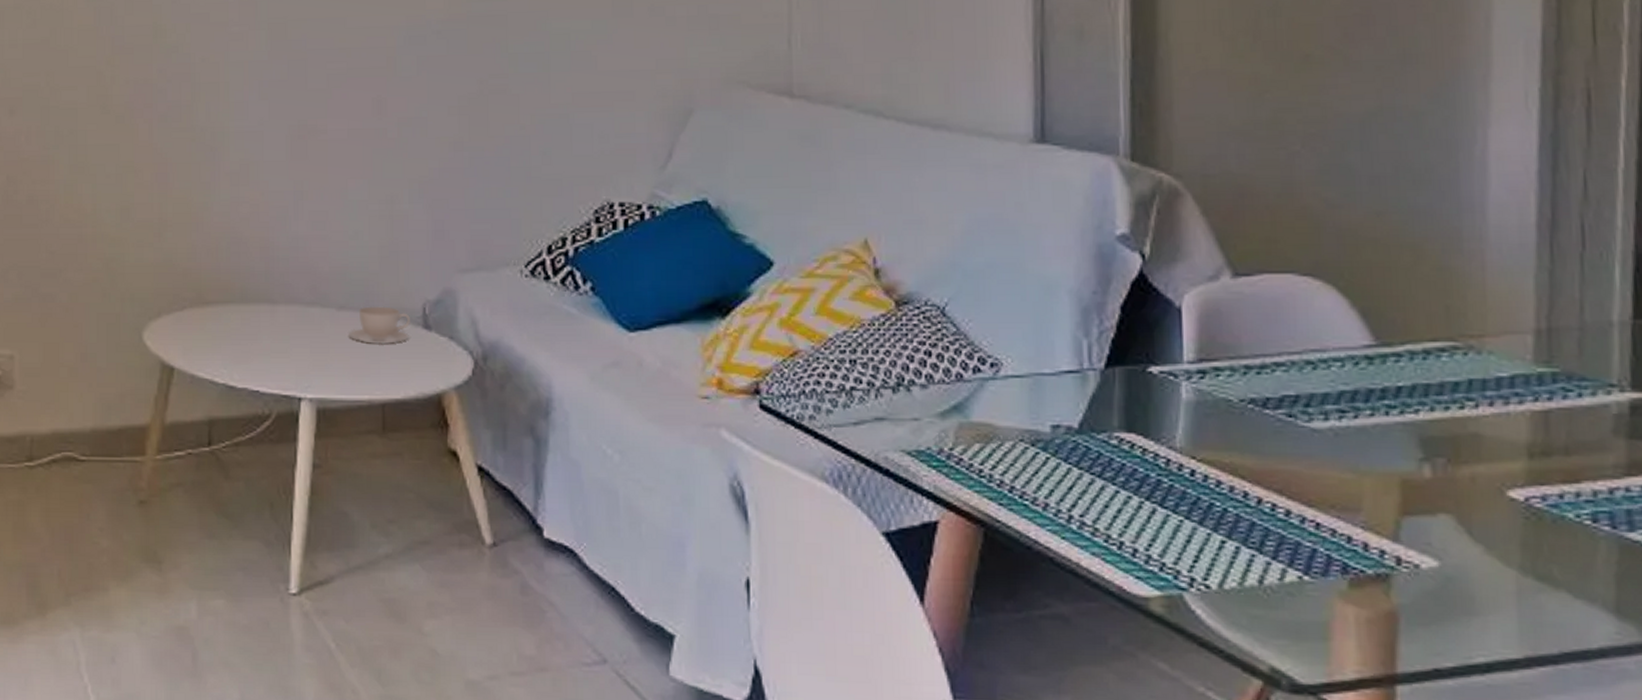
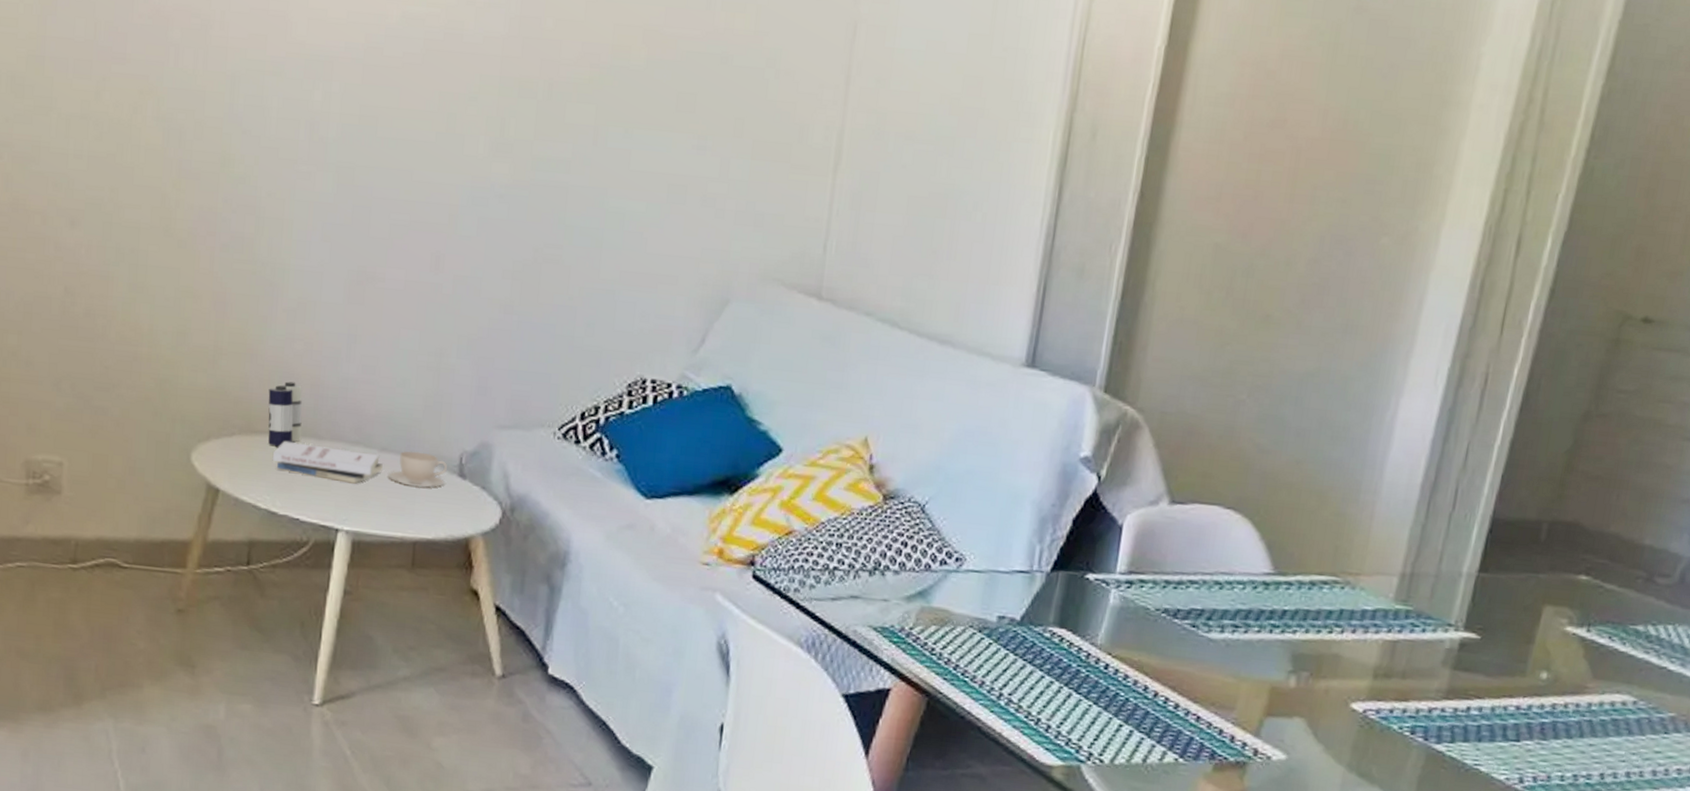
candle: none [217,247,255,318] -> present [268,381,303,448]
books: none [226,310,342,347] -> present [272,442,383,484]

